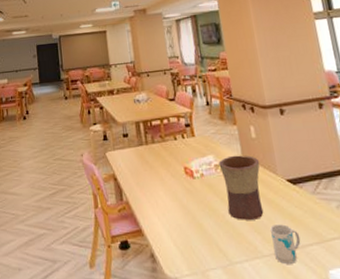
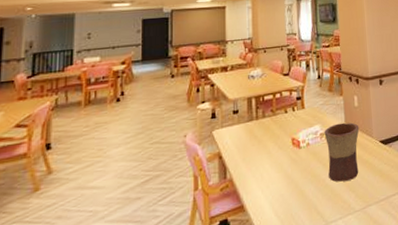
mug: present [270,224,301,264] -> none [363,180,387,216]

